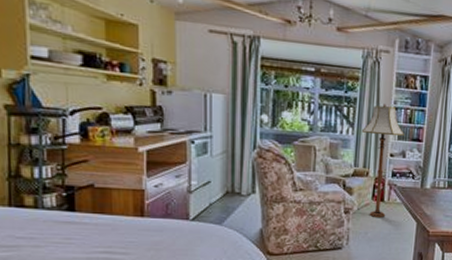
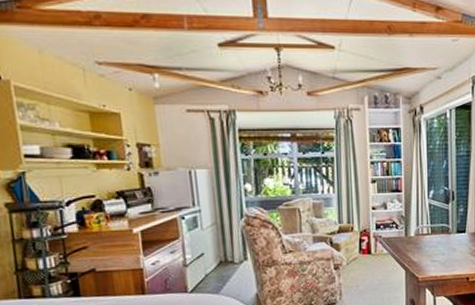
floor lamp: present [361,104,404,217] -> none [341,159,383,270]

